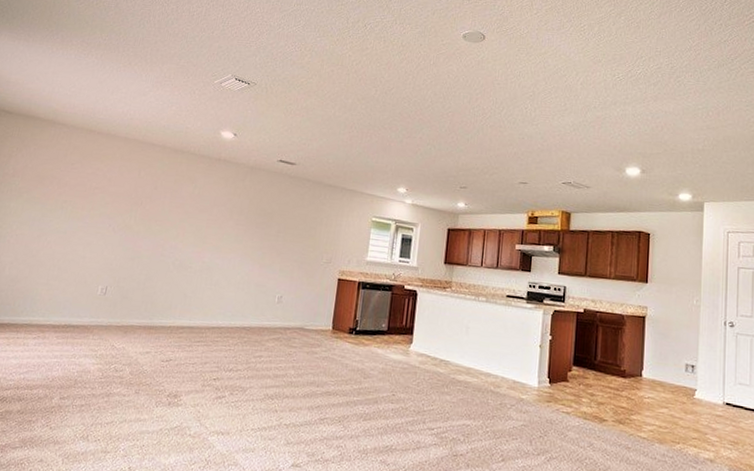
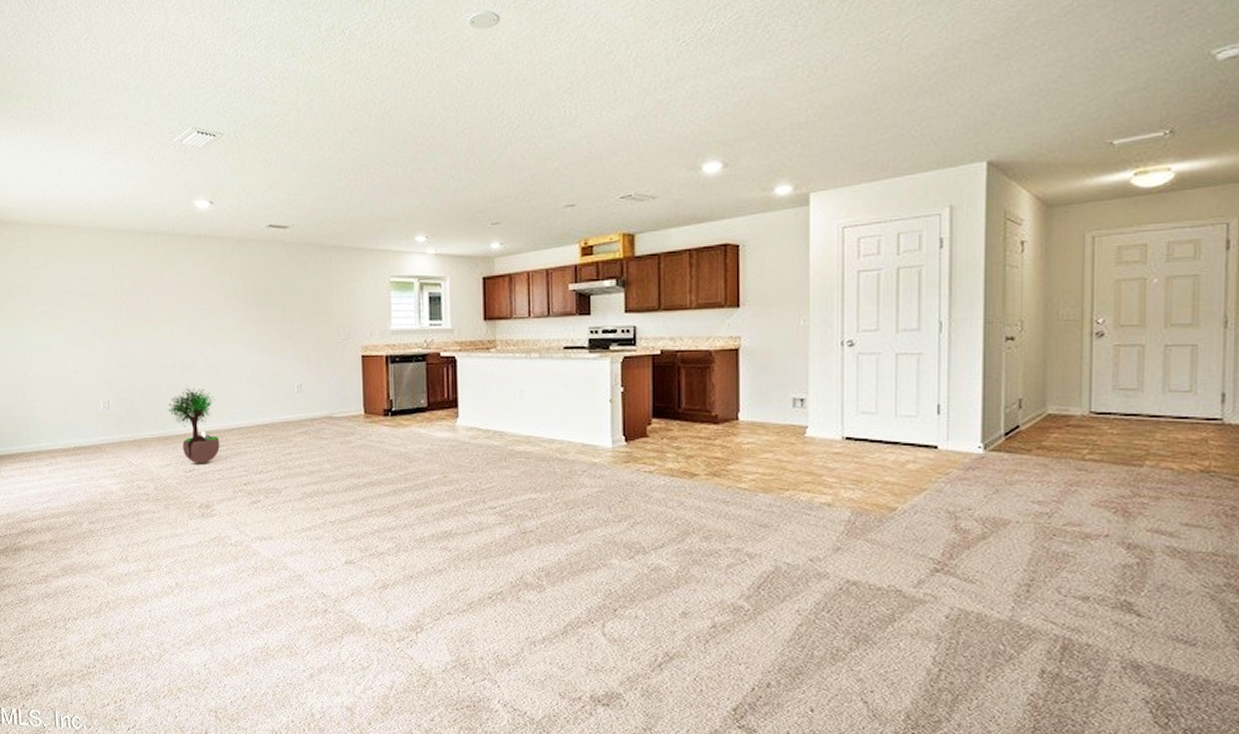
potted tree: none [158,282,203,355] -> present [167,384,220,463]

